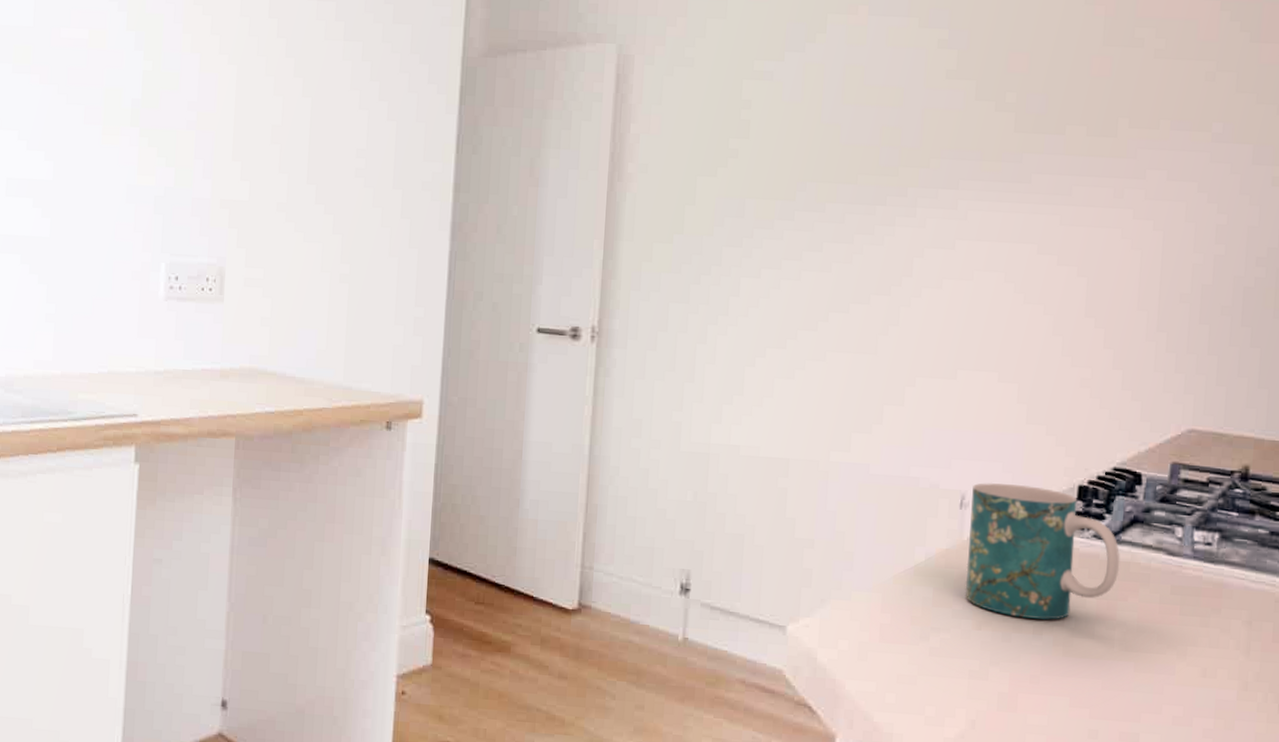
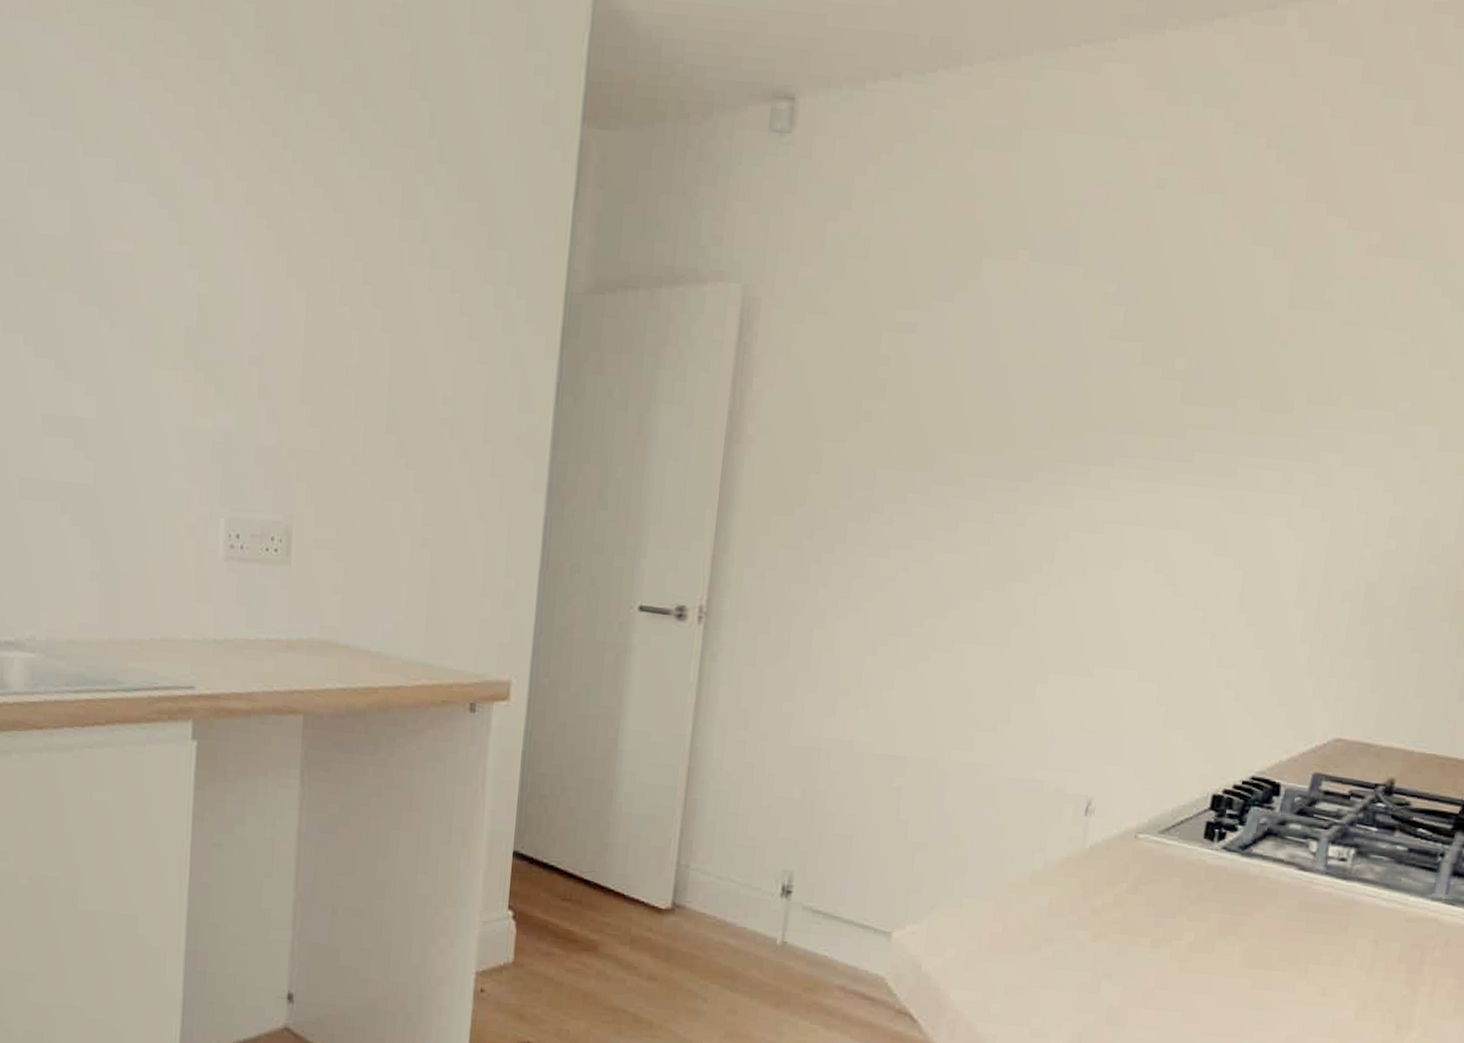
mug: present [965,483,1120,621] -> none [1082,788,1249,934]

